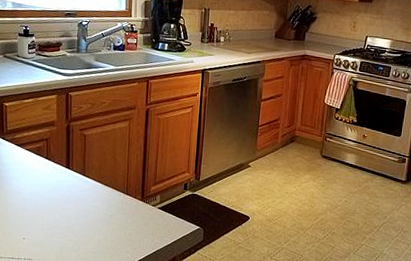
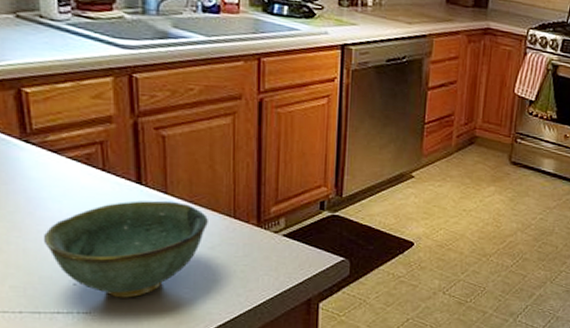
bowl: none [7,180,110,250] -> present [43,200,208,298]

